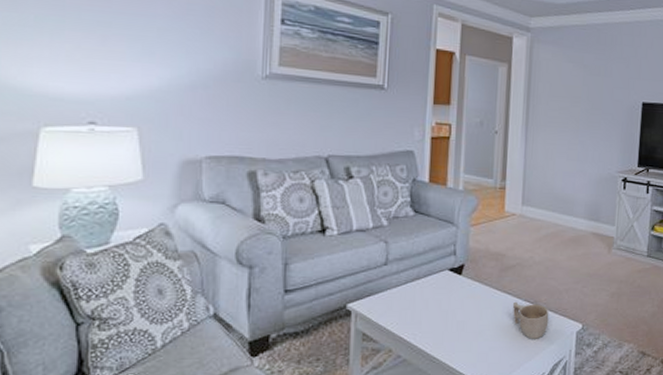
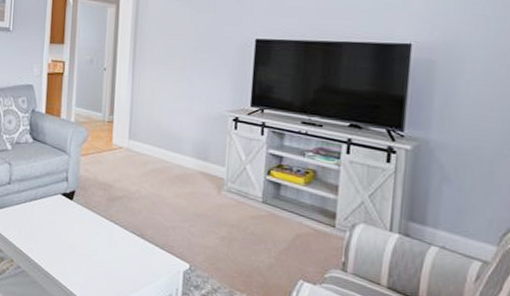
cup: present [513,301,549,339] -> none [119,231,155,272]

